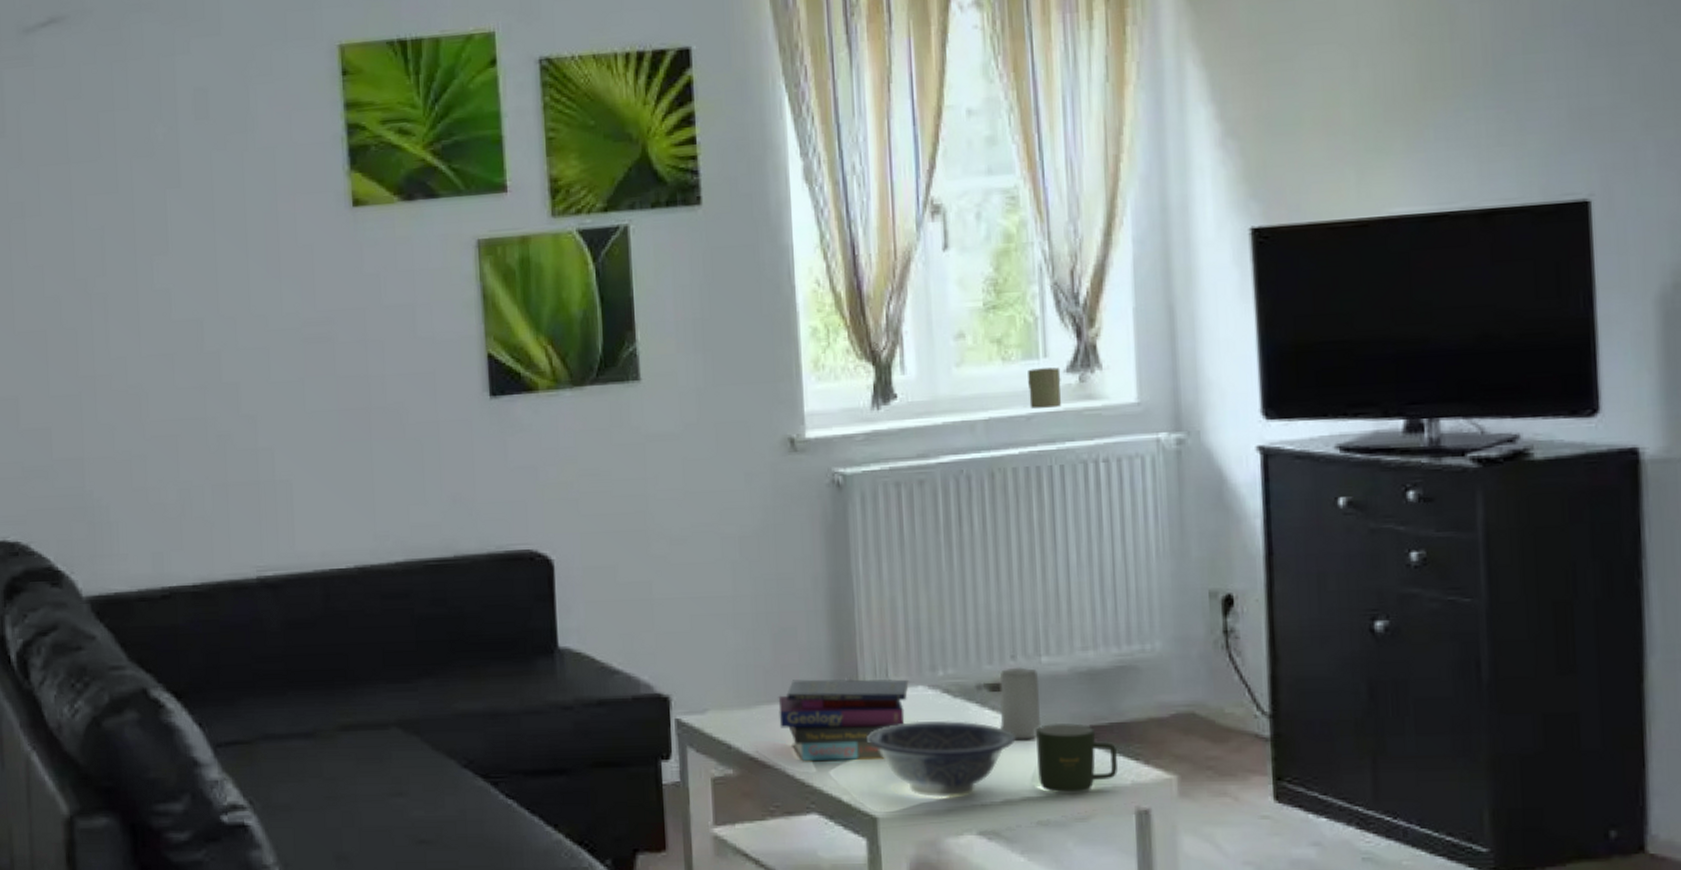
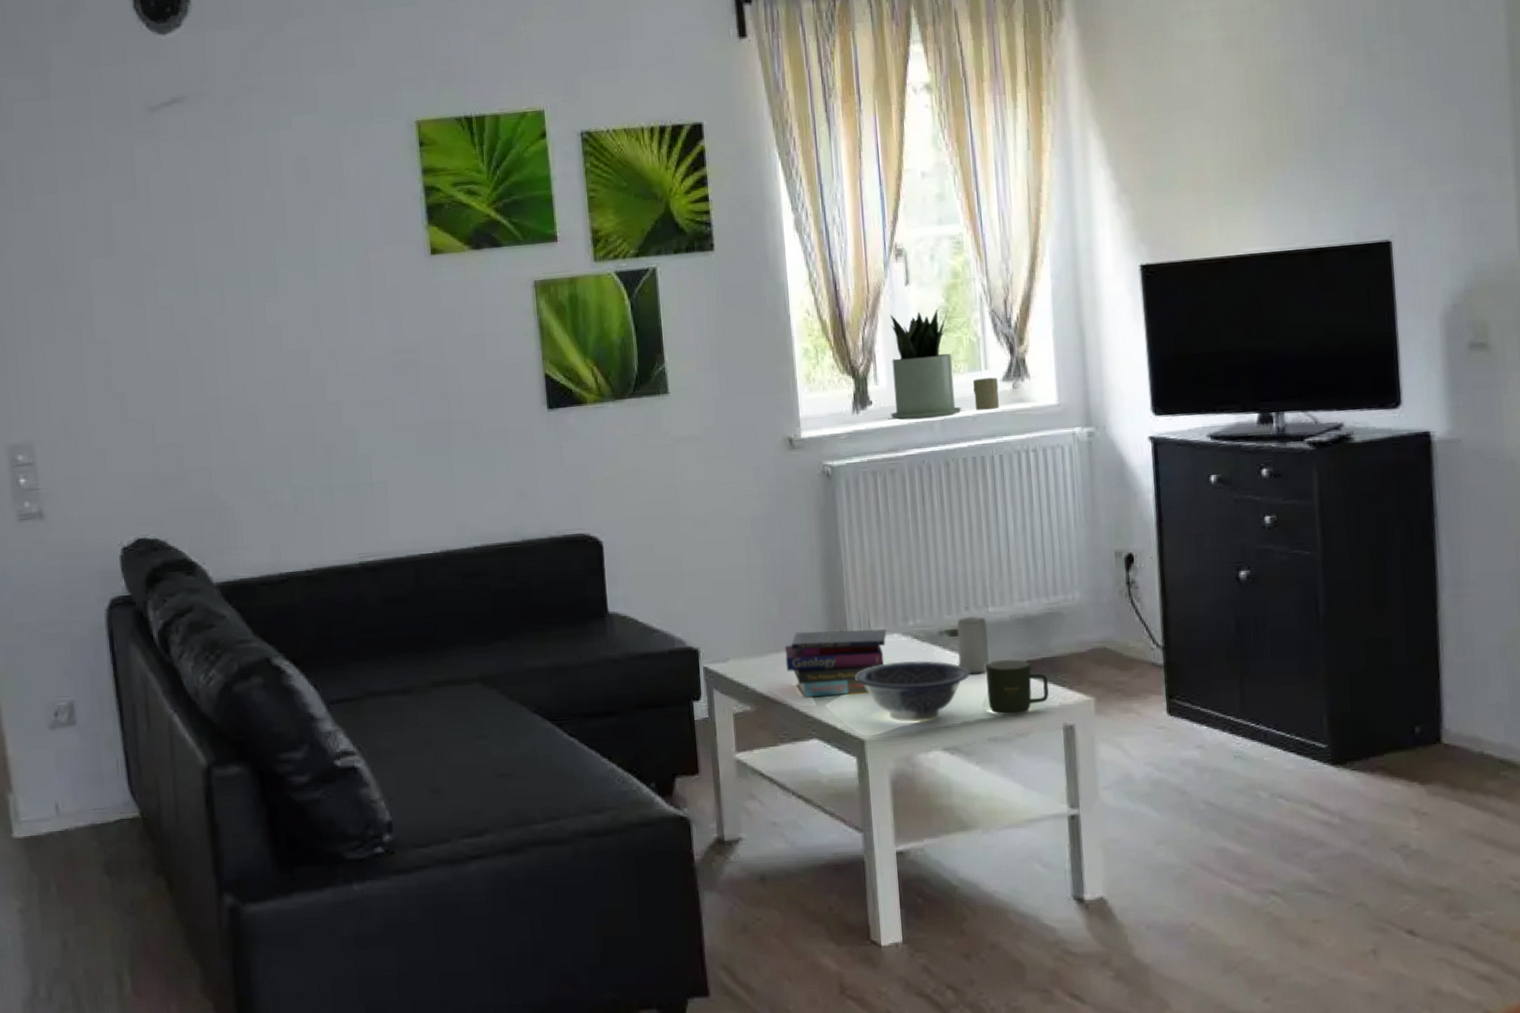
planter: none [920,280,1013,419] -> present [889,309,962,421]

